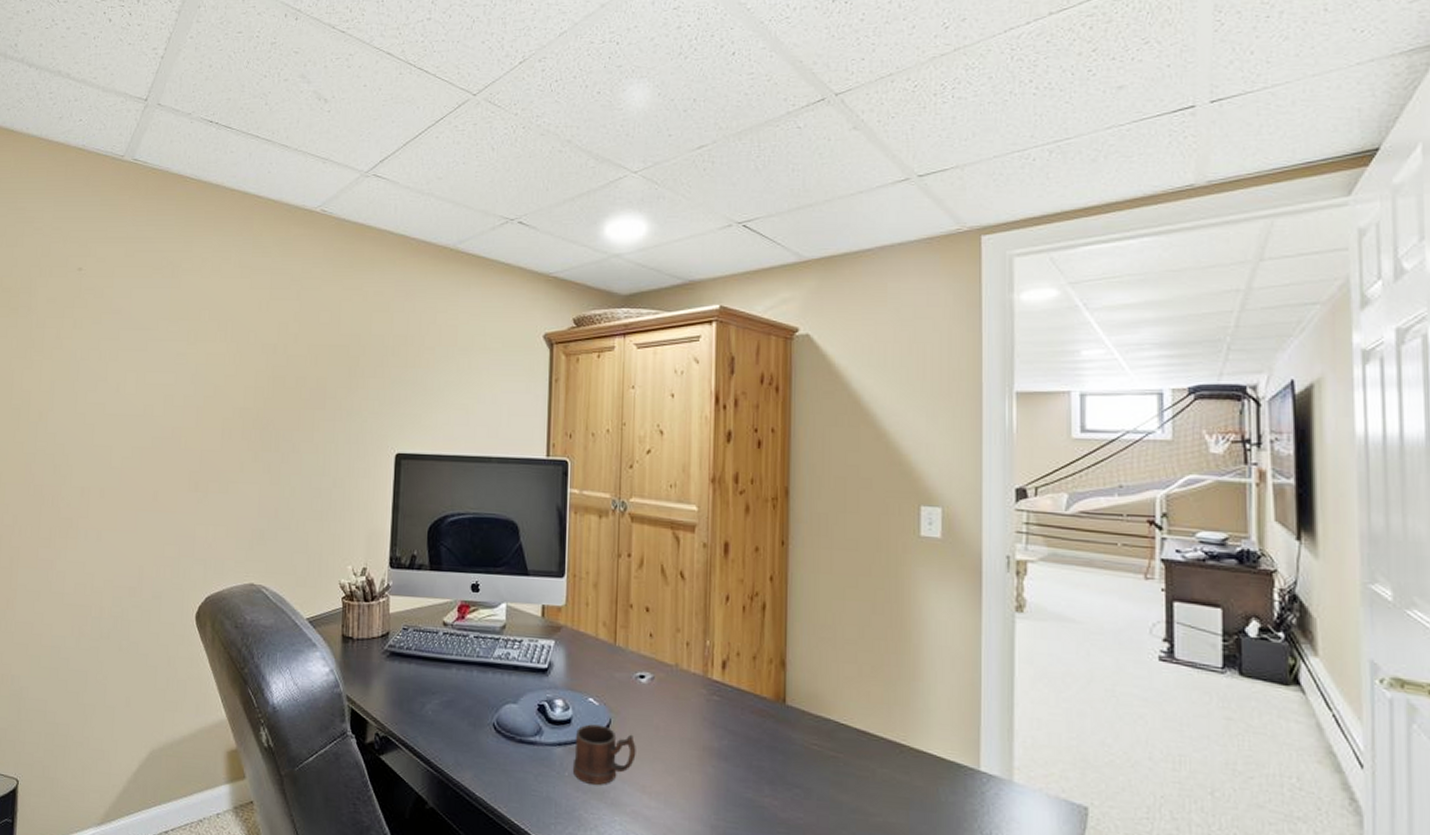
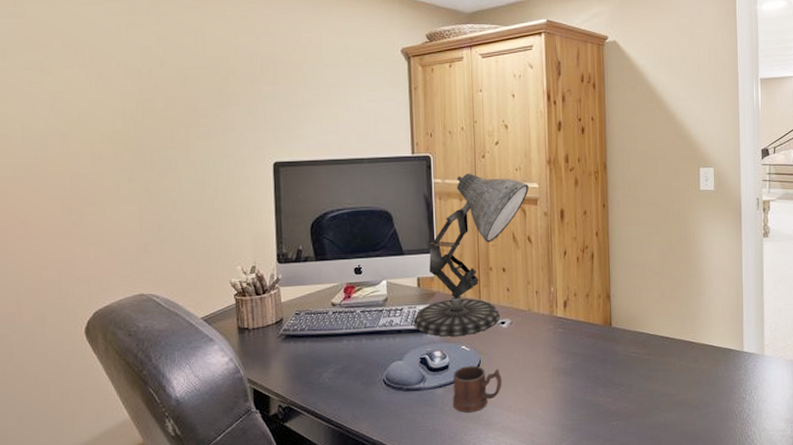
desk lamp: none [533,484,685,686] -> present [413,172,529,337]

